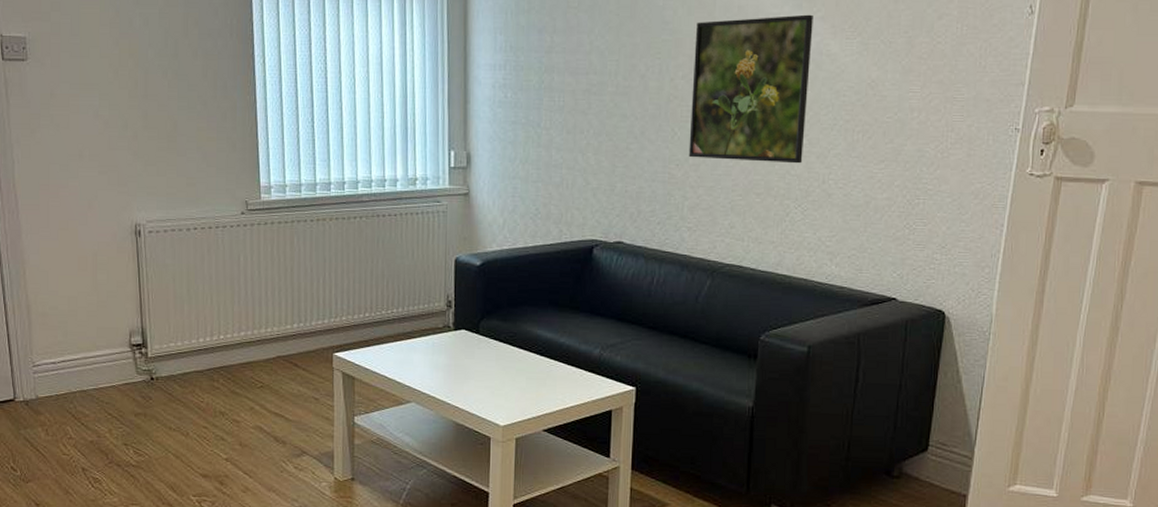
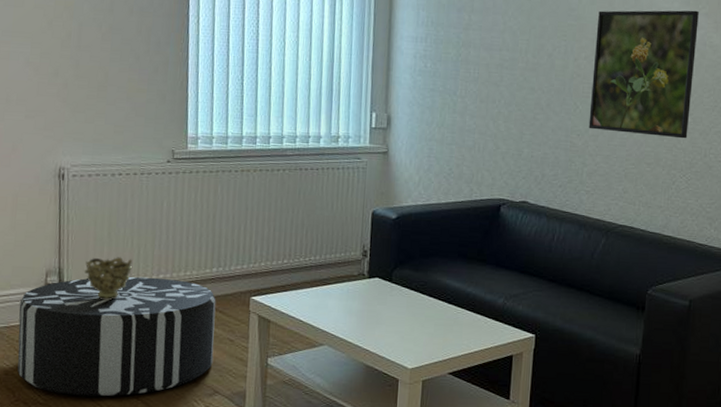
pouf: none [106,334,299,458] -> present [17,276,216,397]
decorative bowl: none [166,315,213,360] -> present [84,257,132,301]

